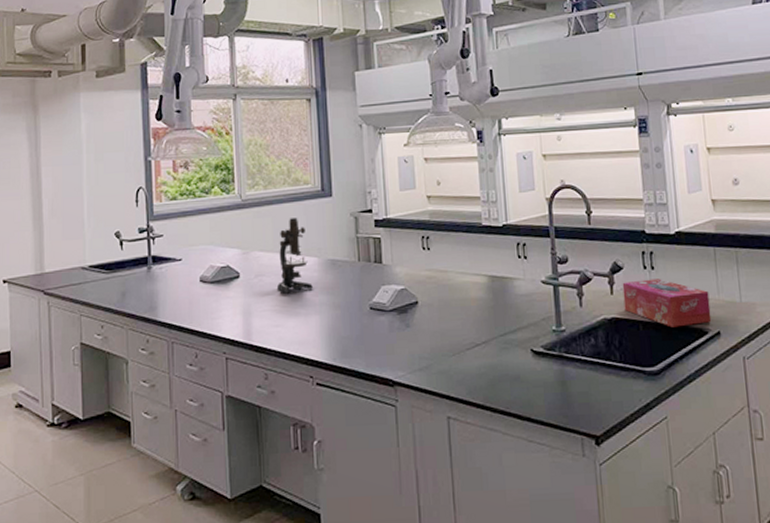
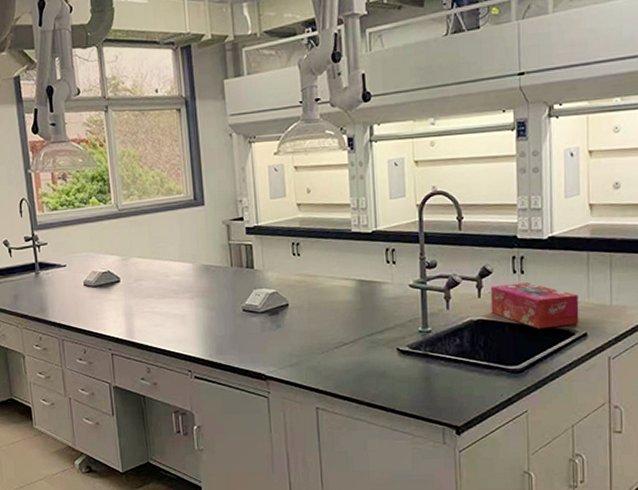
microscope: present [276,218,313,295] -> none [155,226,189,298]

